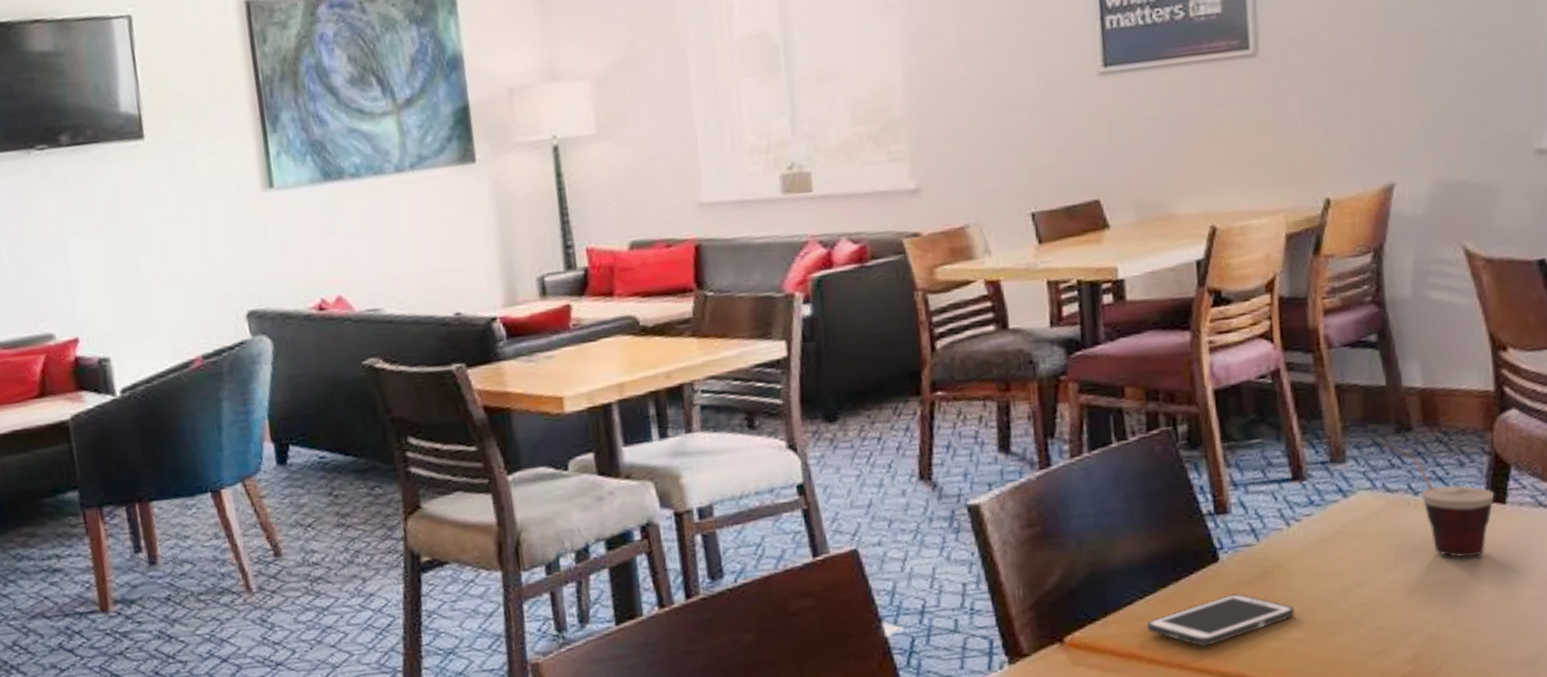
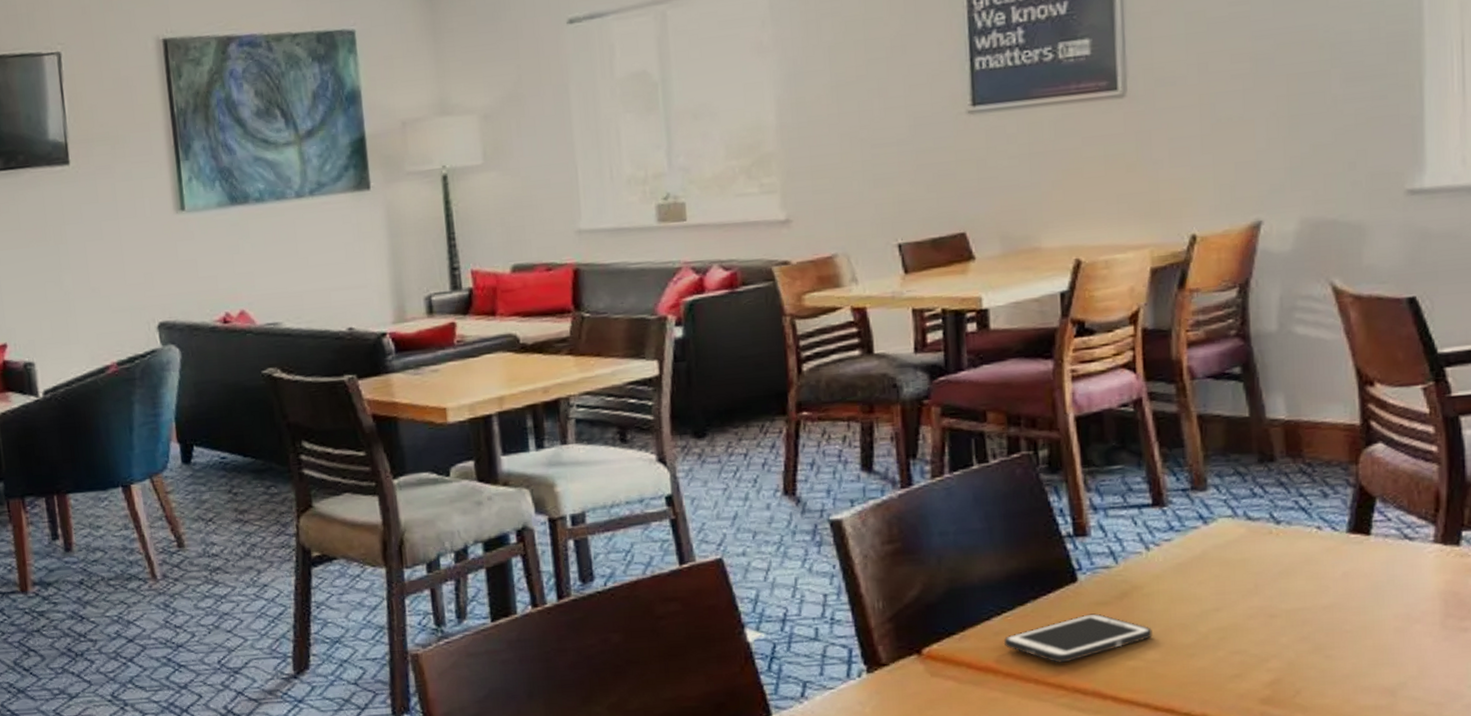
cup: present [1380,441,1495,558] -> none [1242,471,1359,587]

